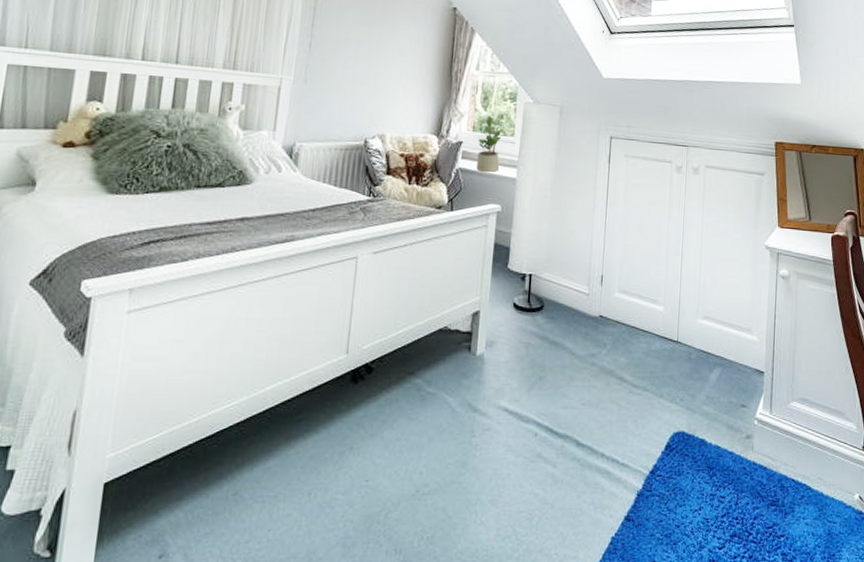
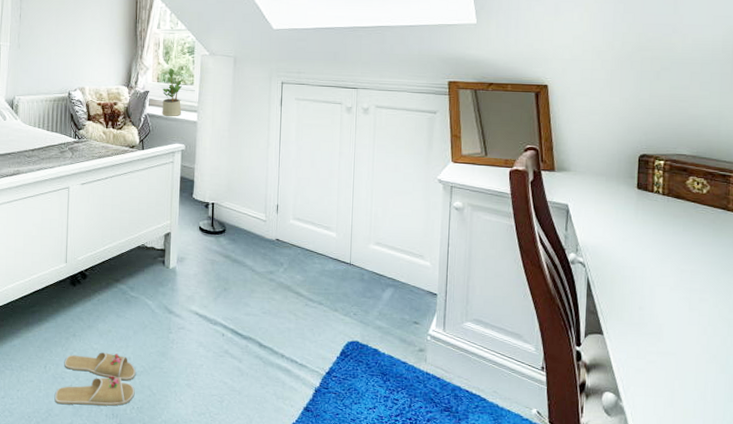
slipper: none [319,468,428,543] -> present [55,352,136,406]

